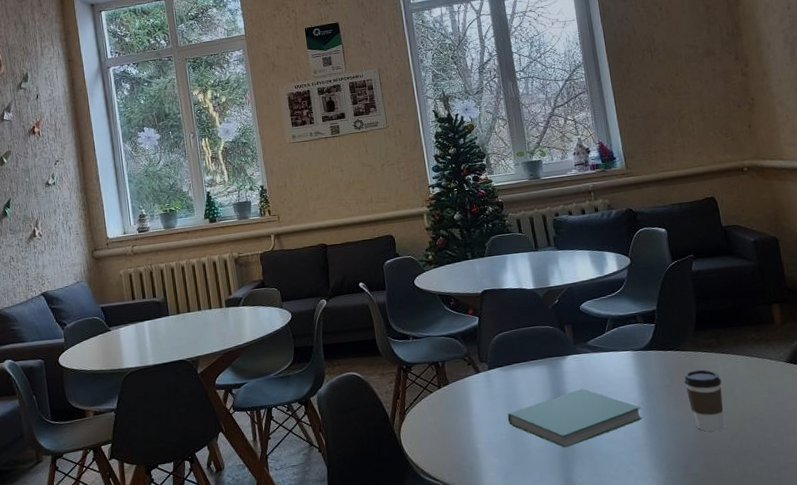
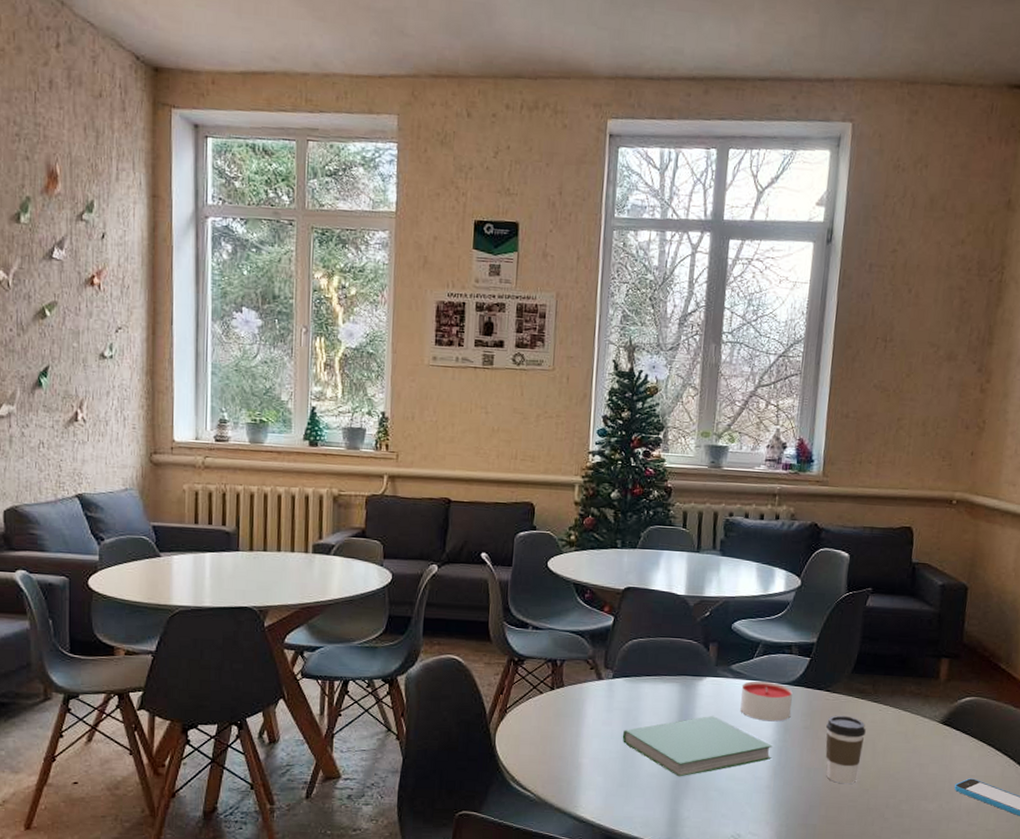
candle: none [601,350,650,386] -> present [740,681,793,722]

